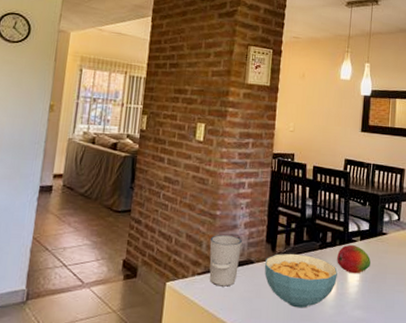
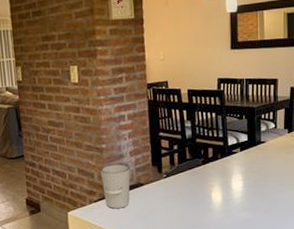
cereal bowl: present [264,253,337,308] -> none [153,171,222,218]
fruit: present [337,244,371,274] -> none [220,156,252,182]

